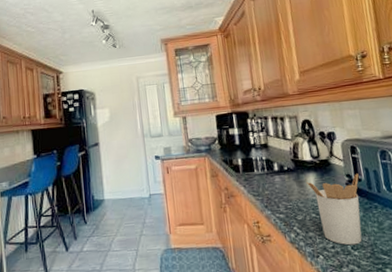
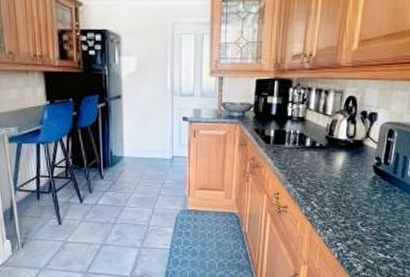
utensil holder: present [307,173,362,246] -> none [335,157,388,222]

